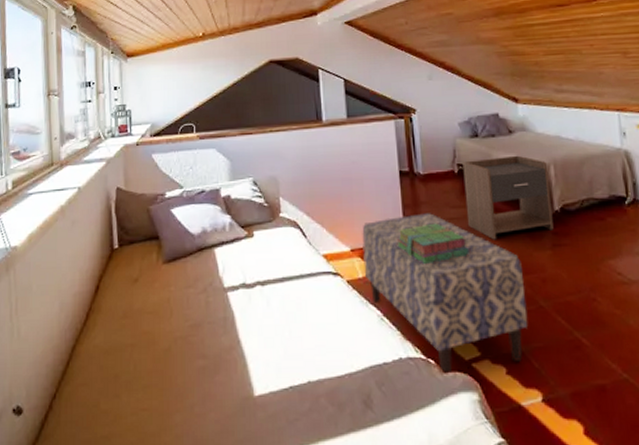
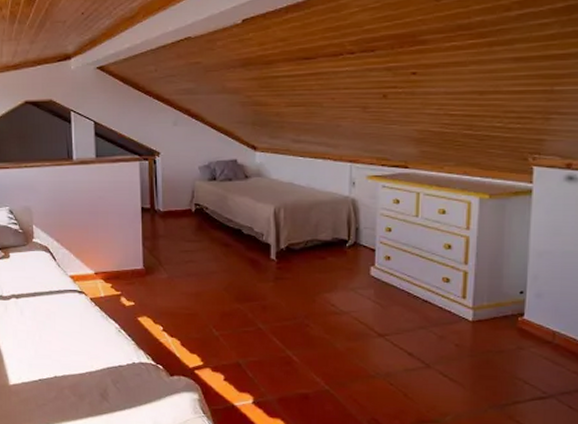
bench: present [362,213,529,374] -> none [105,245,247,378]
stack of books: present [396,223,471,265] -> none [135,254,201,289]
nightstand: present [462,155,554,240] -> none [200,198,278,271]

